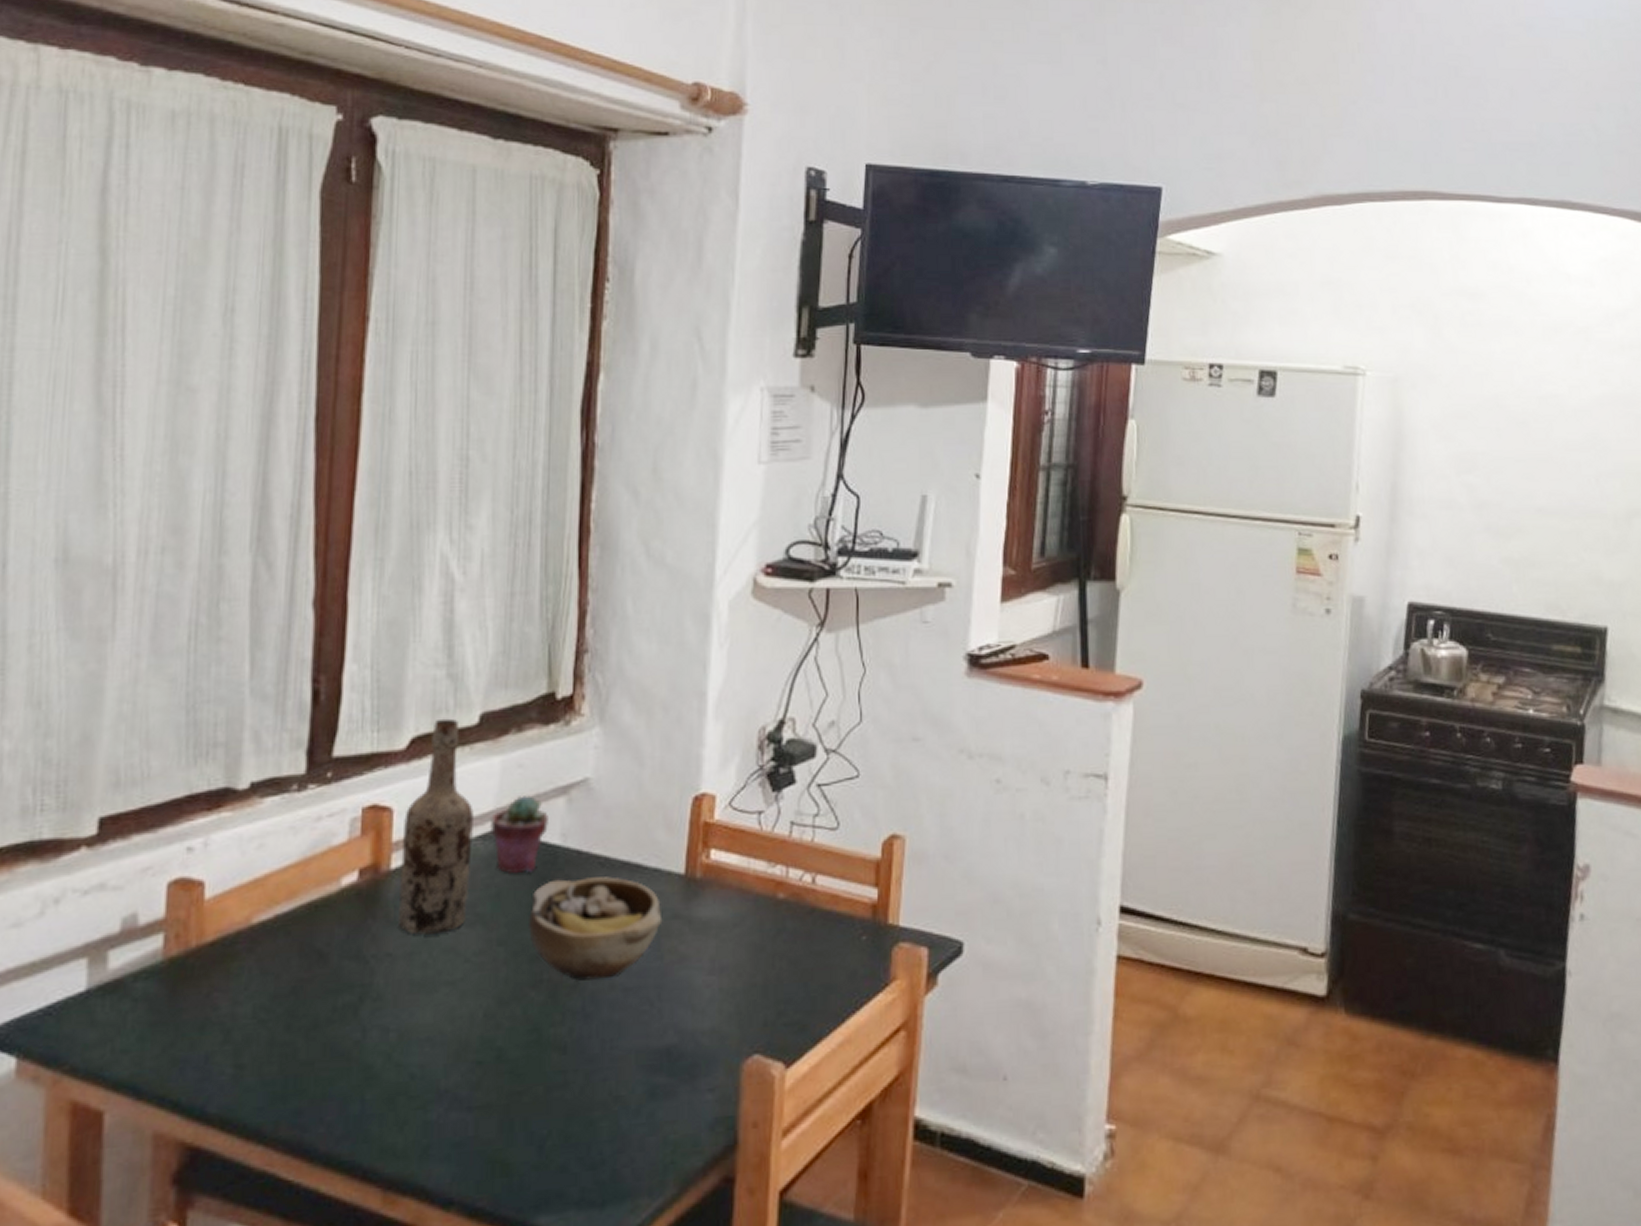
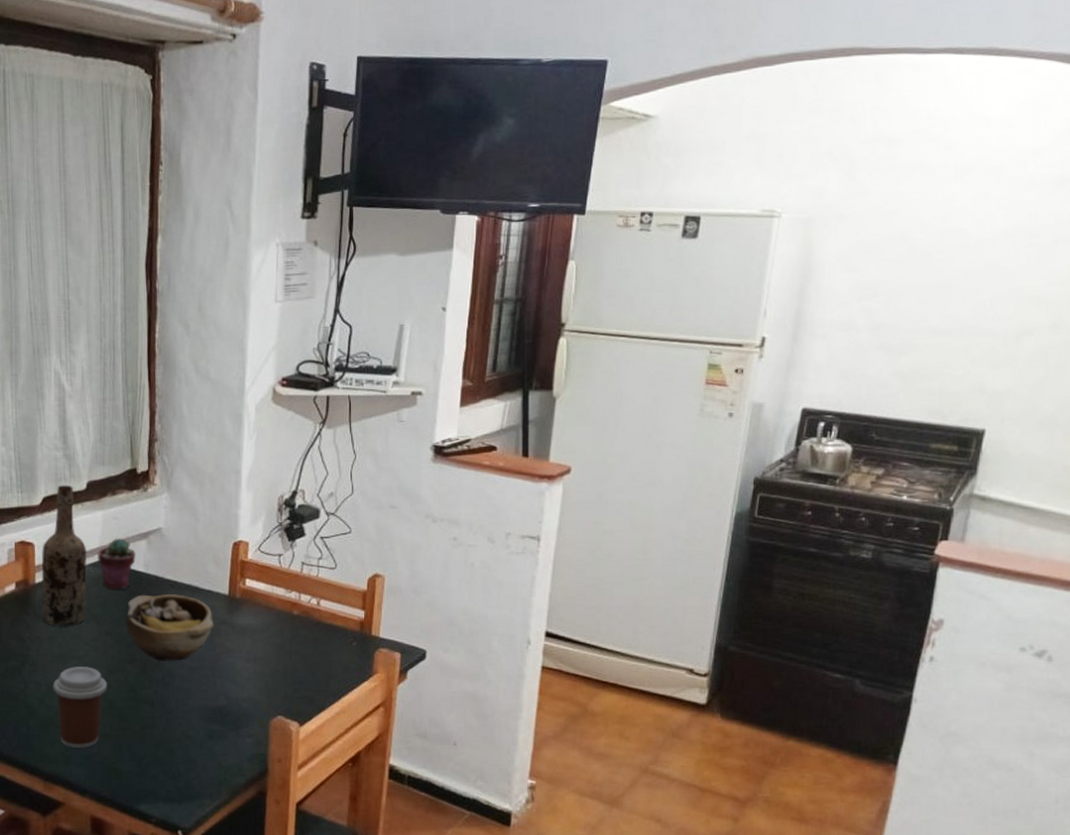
coffee cup: none [408,997,496,1131] -> present [53,667,108,748]

